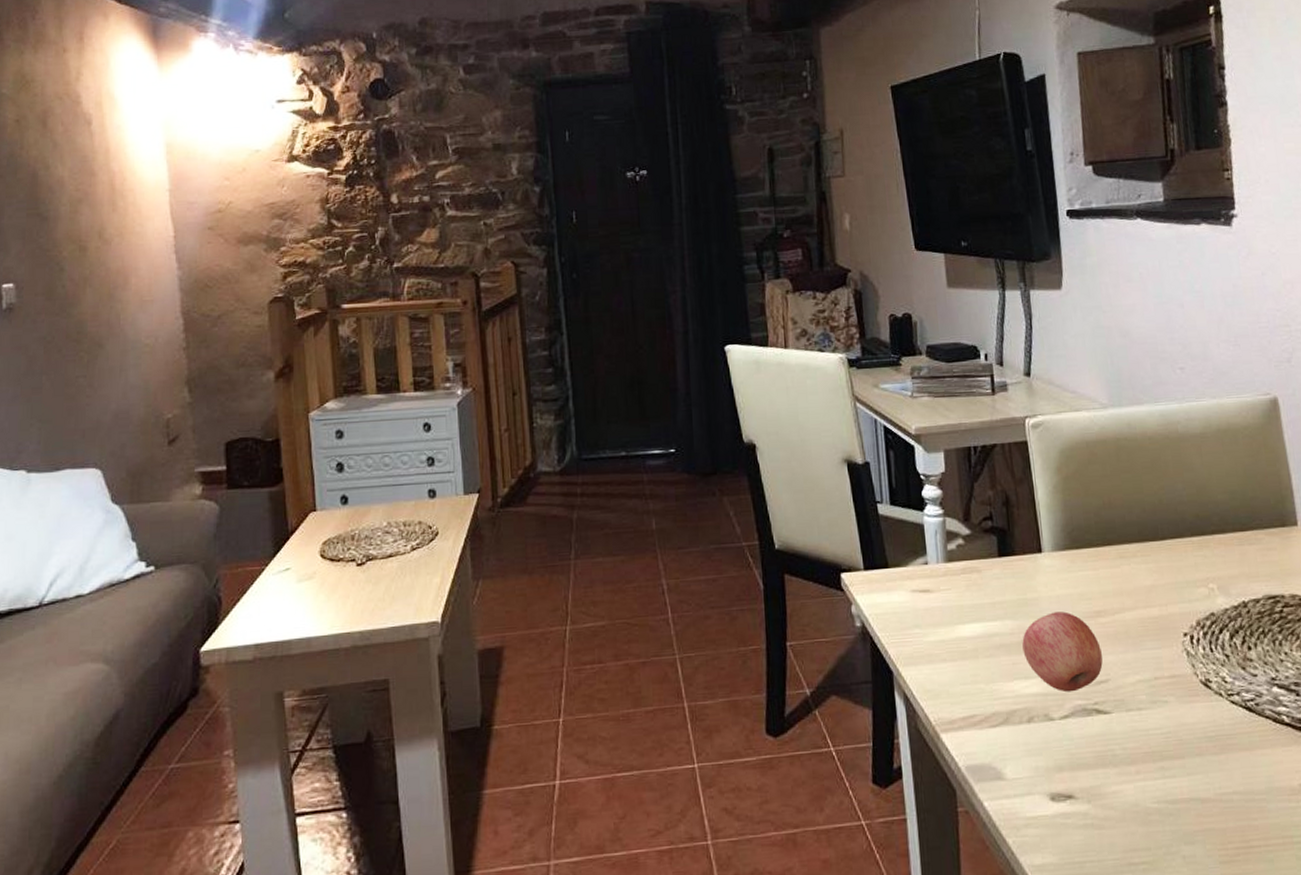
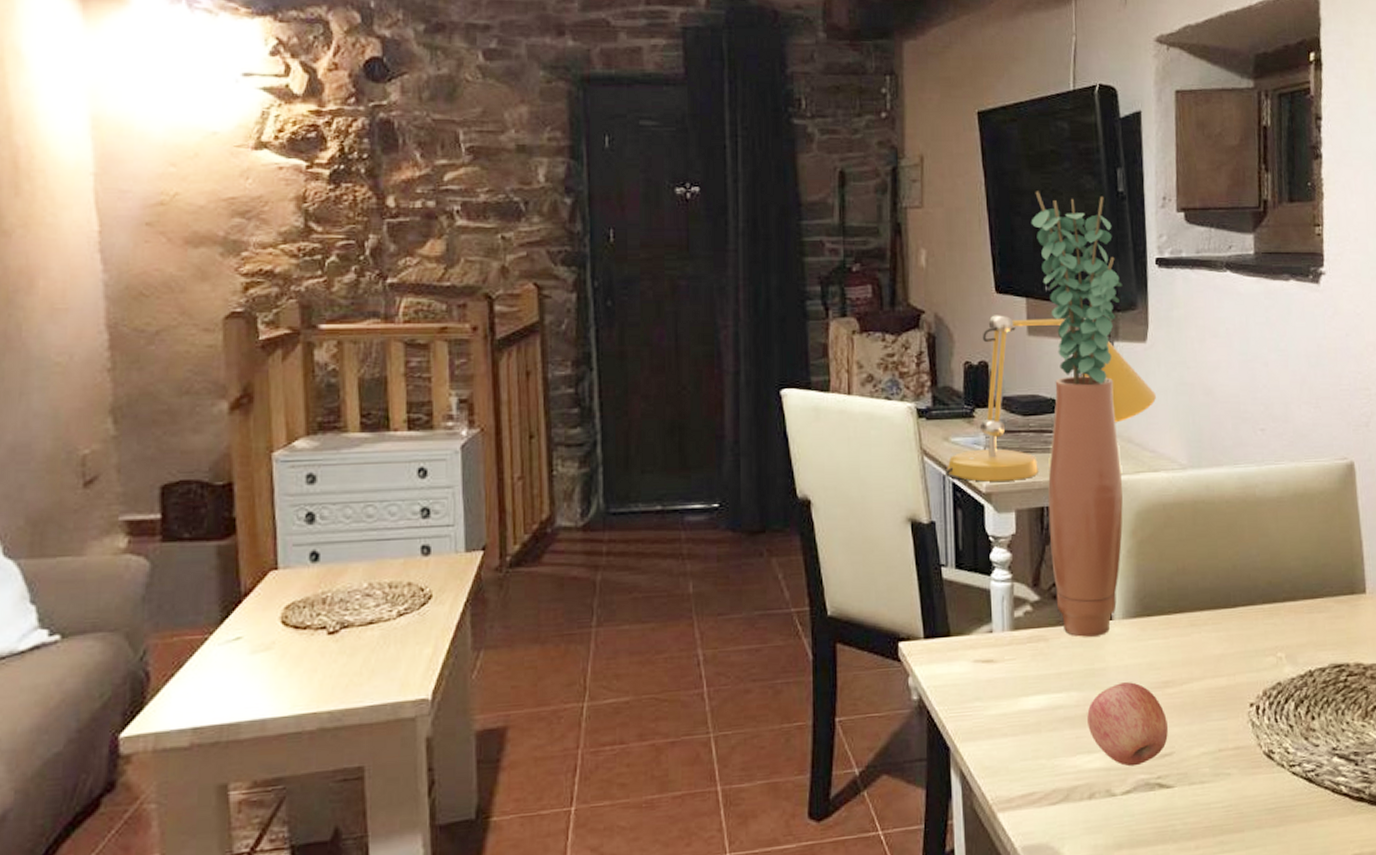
table lamp: none [877,269,1074,425] -> present [945,315,1156,482]
vase: none [945,154,1048,569] -> present [1031,191,1123,637]

